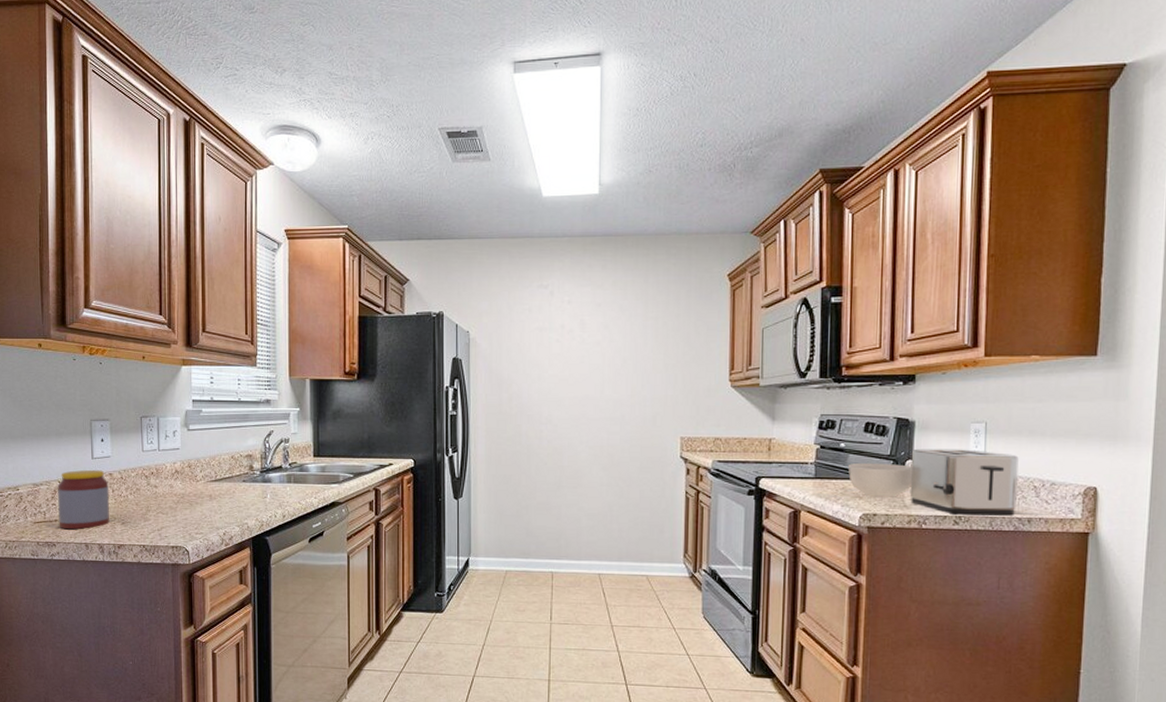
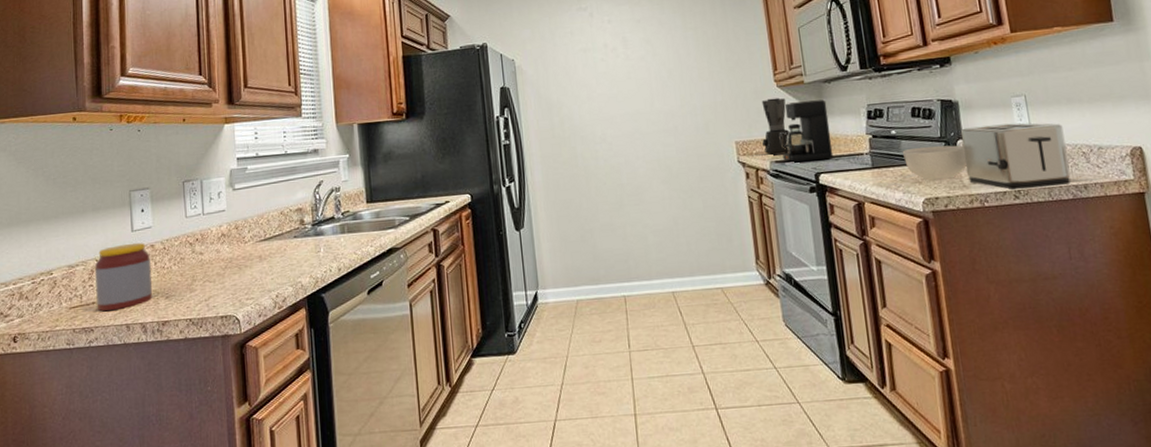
blender: none [708,398,737,455] -> present [761,97,789,156]
coffee maker: none [725,404,779,465] -> present [779,100,834,163]

